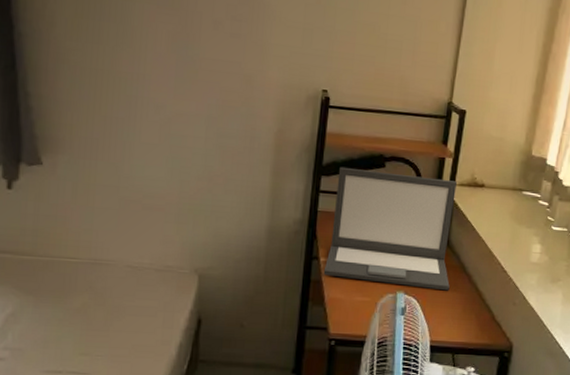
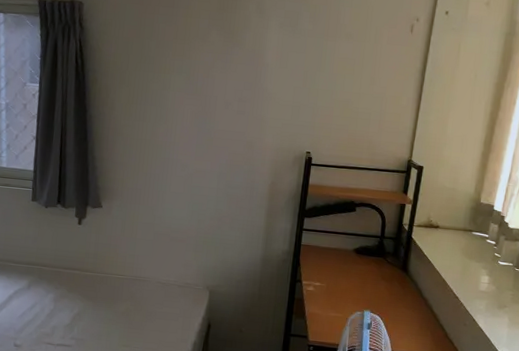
laptop: present [323,166,457,291] -> none [305,210,415,312]

